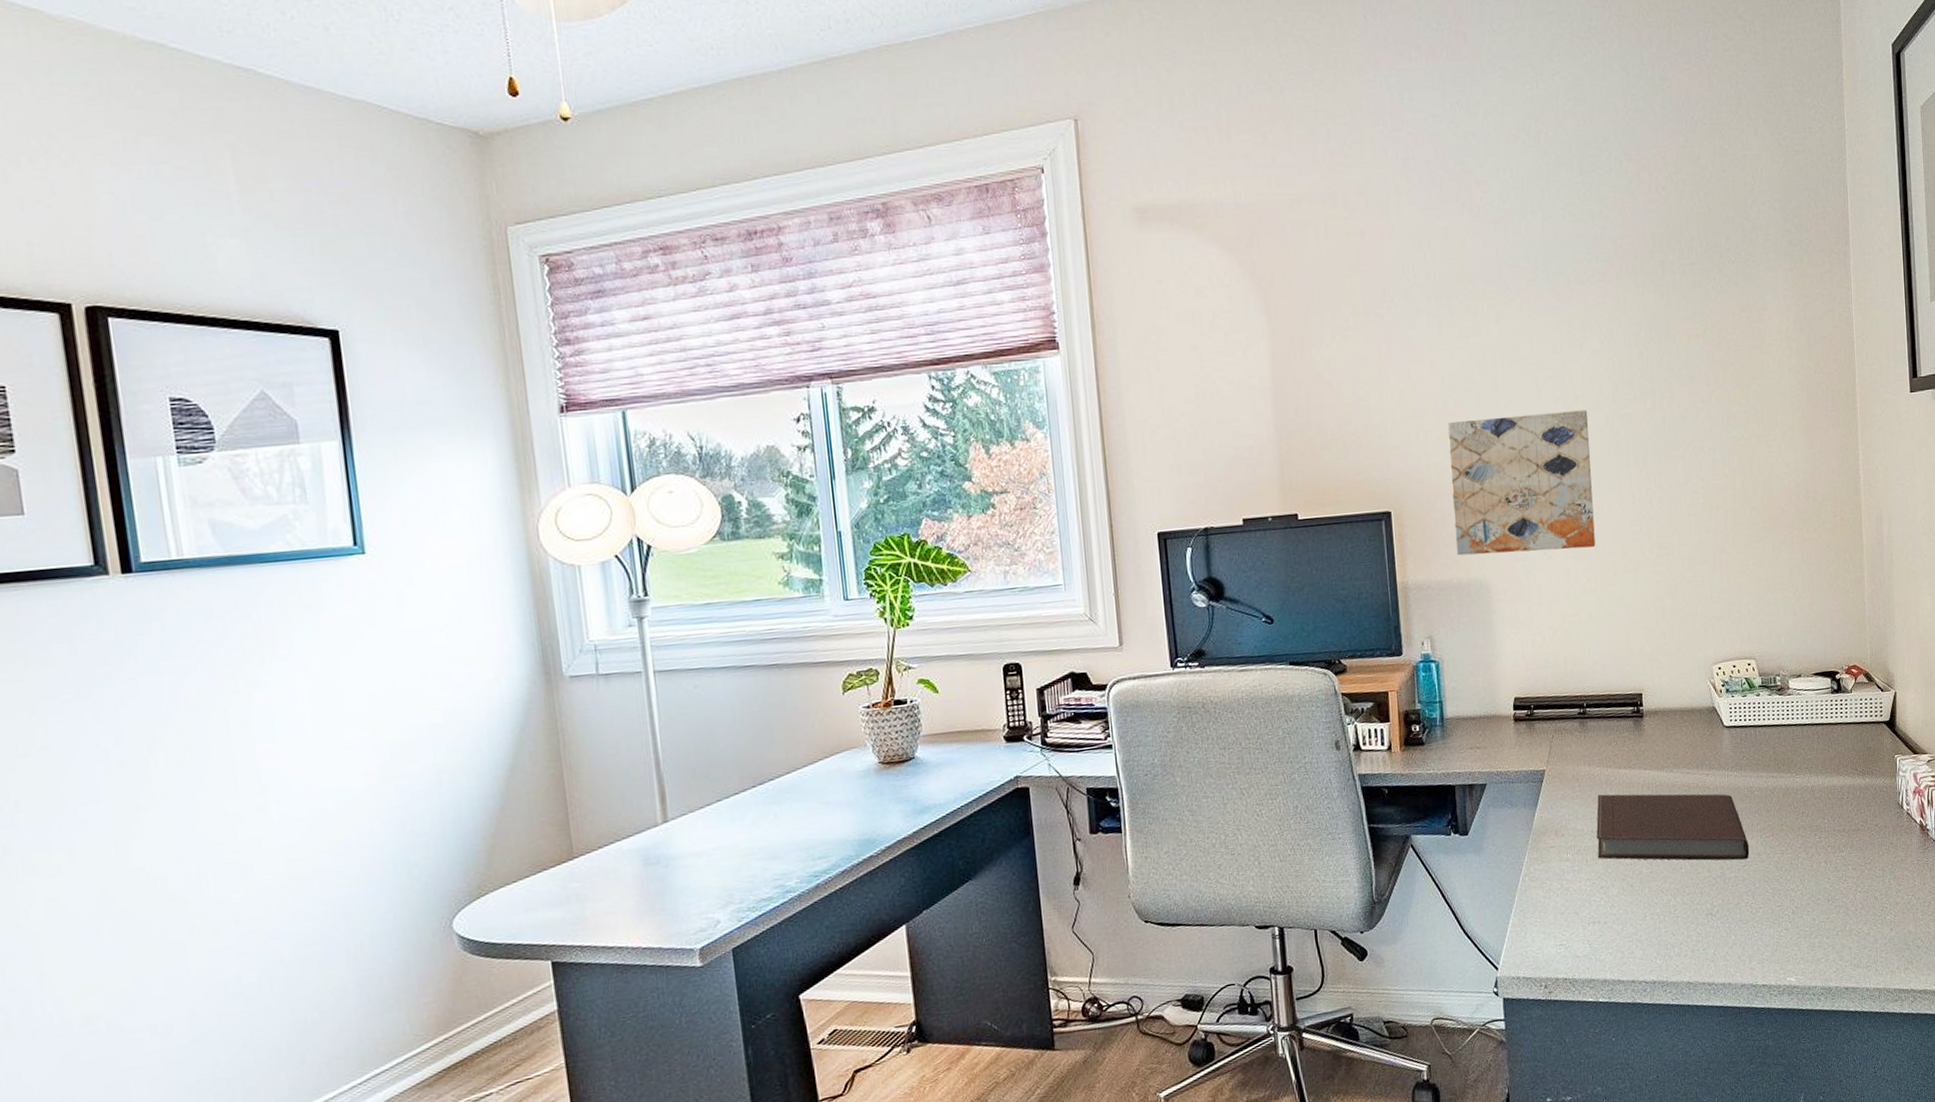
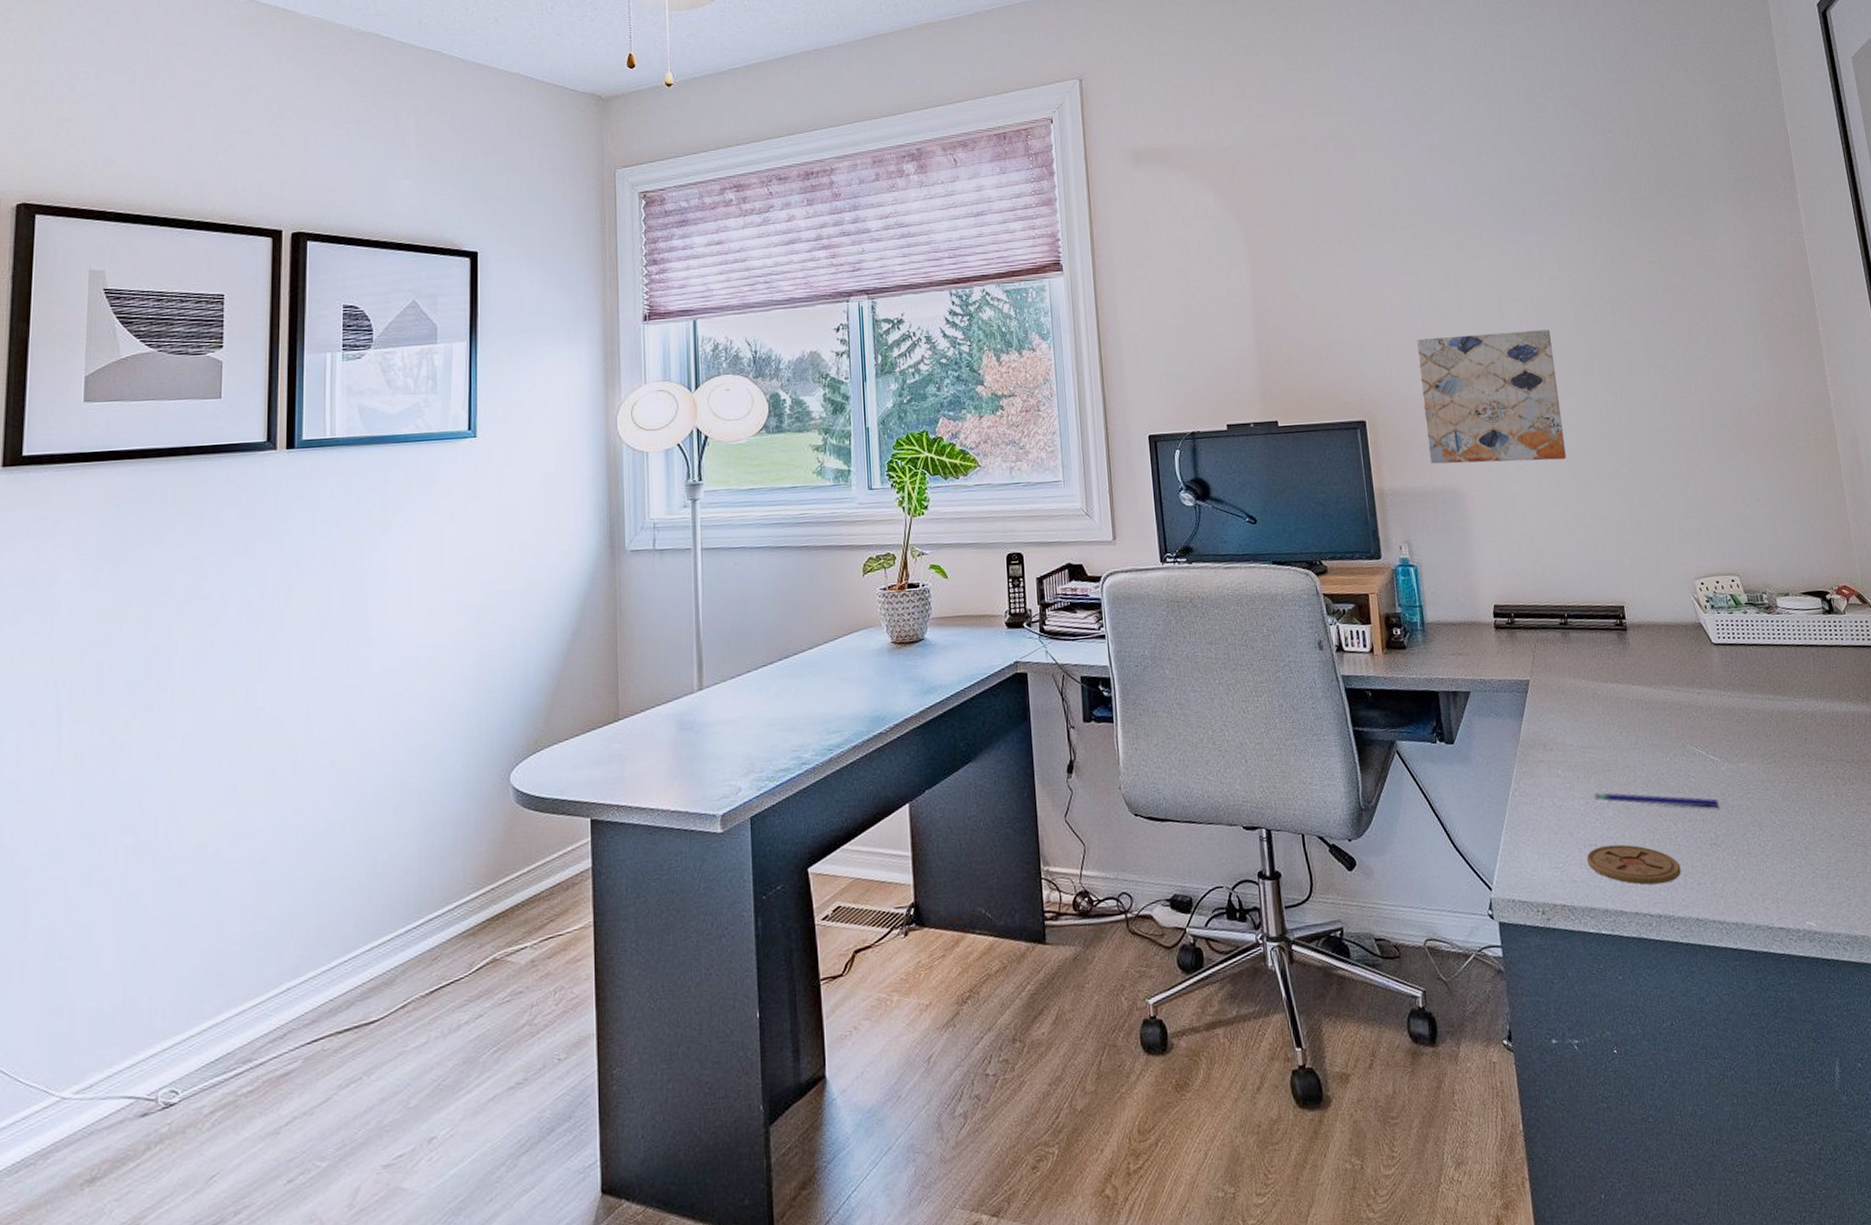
coaster: none [1589,919,1677,955] -> present [1586,844,1681,885]
notebook: present [1596,793,1750,861] -> none [1585,708,1752,787]
pen: none [1601,872,1718,882] -> present [1594,792,1720,808]

